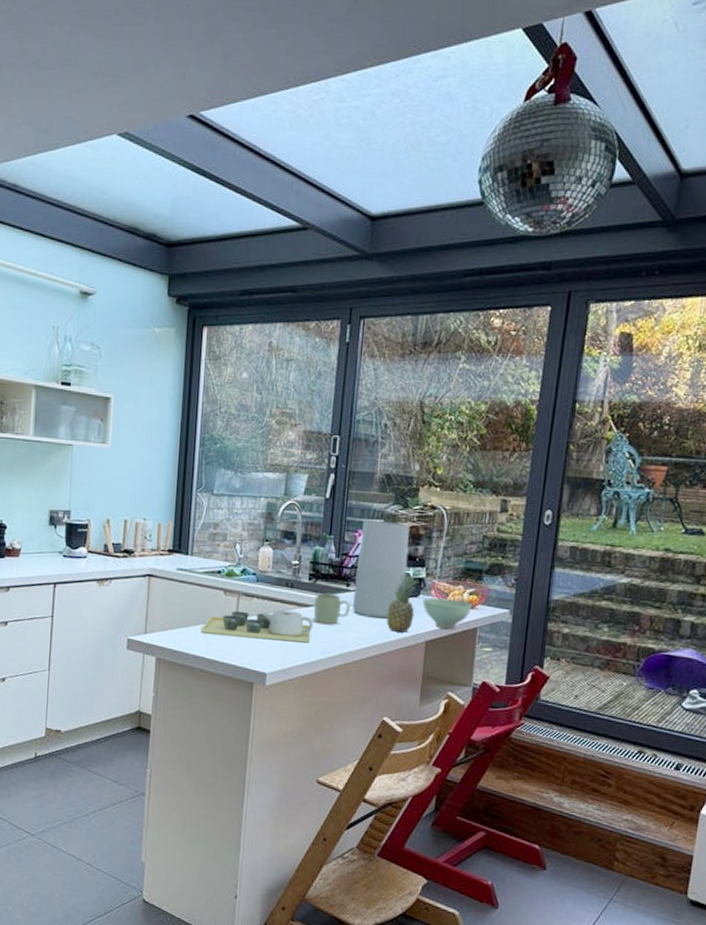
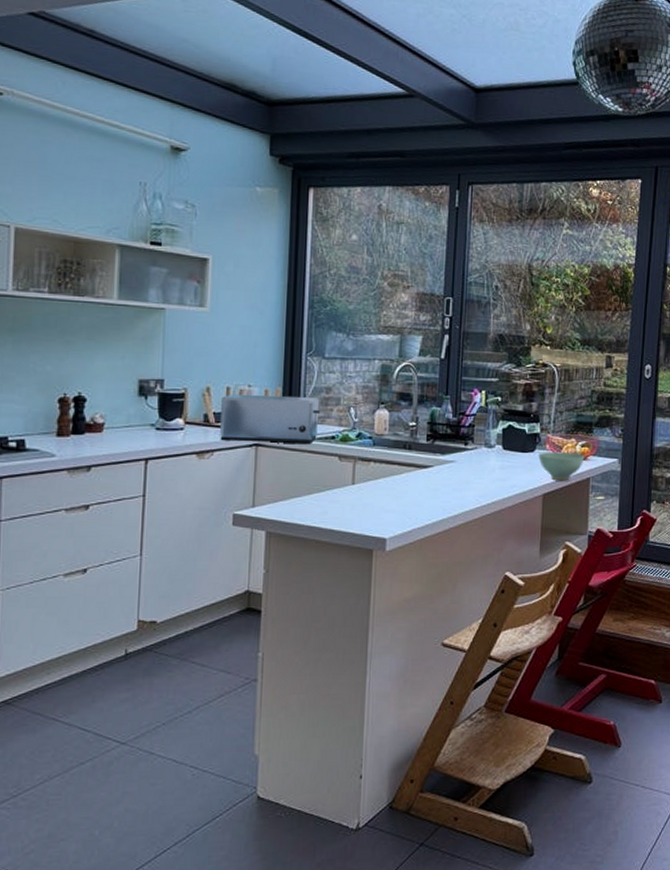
toaster: none [117,526,209,577] -> present [220,394,321,443]
tea set: present [200,610,314,643] -> none [314,473,433,505]
mug: present [313,593,350,625] -> none [432,452,469,485]
vase: present [352,520,410,619] -> none [471,379,523,475]
fruit: present [386,573,419,633] -> none [505,429,534,487]

